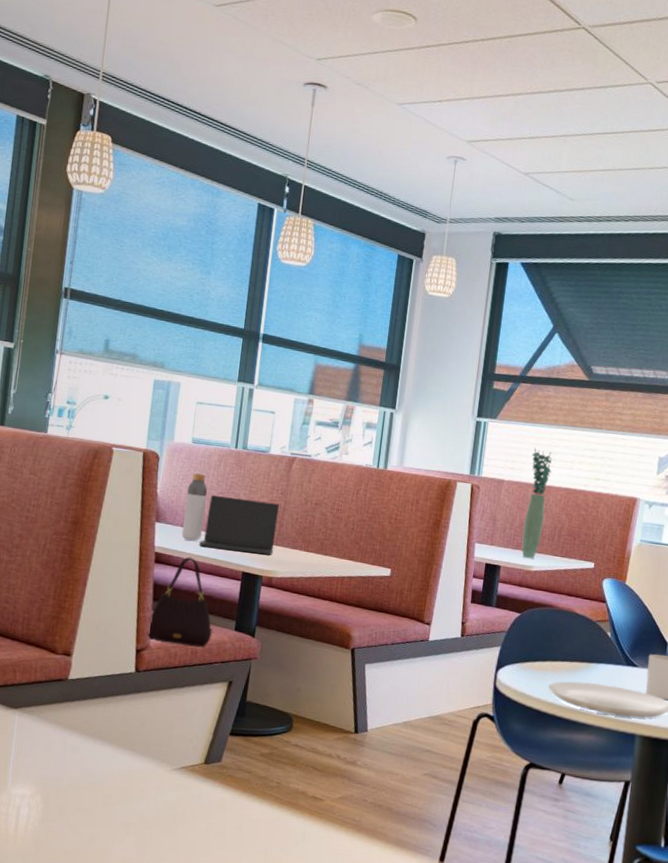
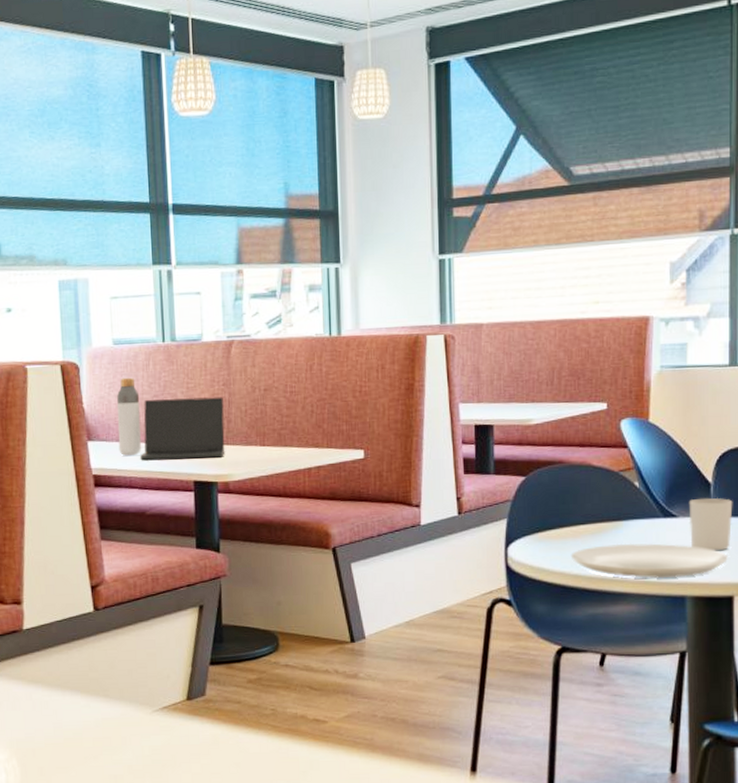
handbag: present [146,557,213,647] -> none [99,474,172,573]
vase: present [521,447,552,559] -> none [511,278,539,411]

